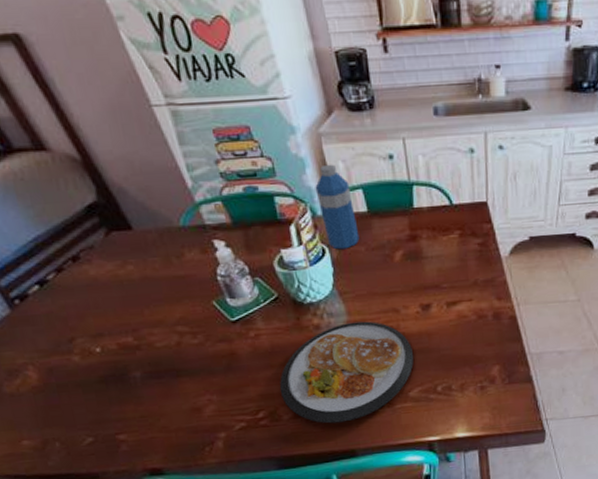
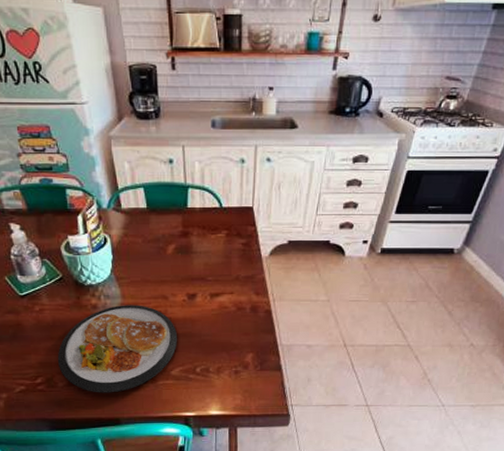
water bottle: present [315,164,360,250] -> none [102,164,138,240]

